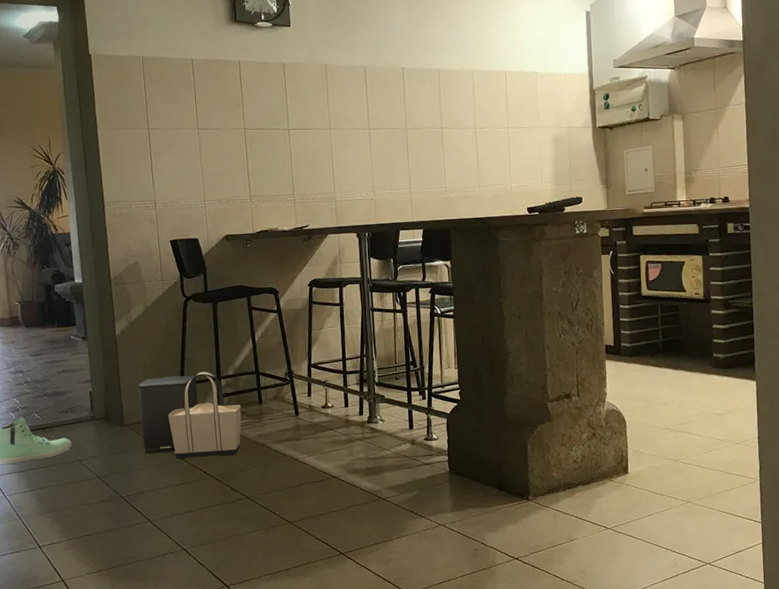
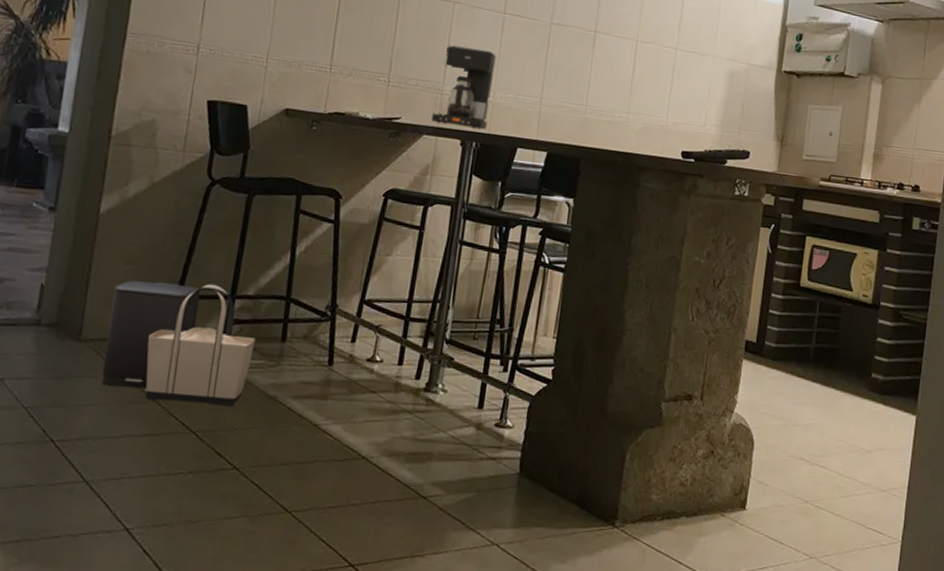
coffee maker: none [331,160,374,224] -> present [430,45,497,130]

